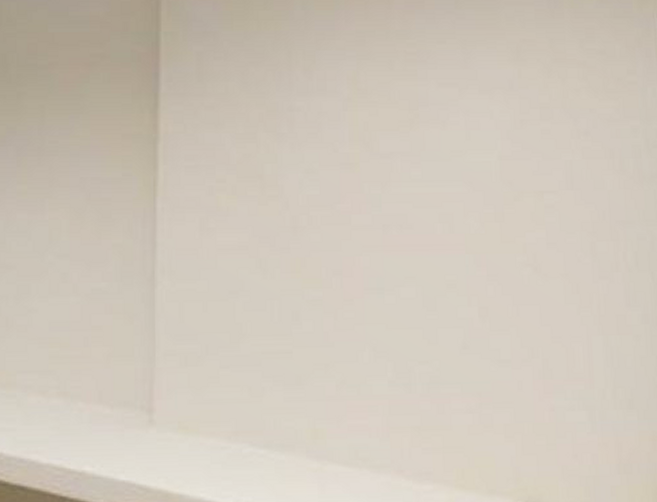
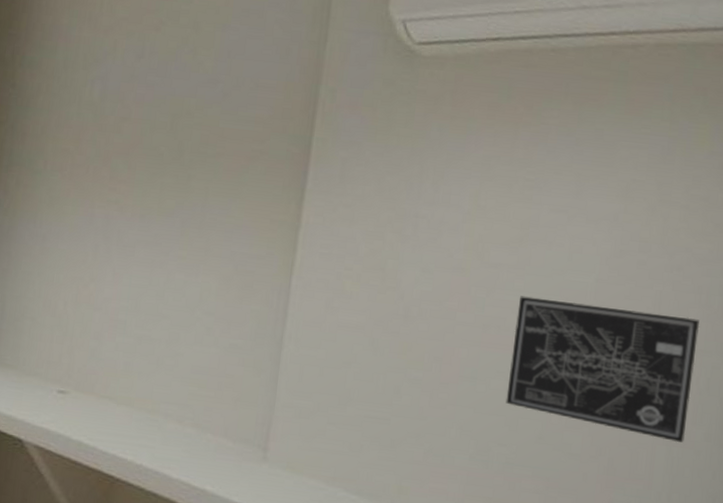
wall art: none [418,186,621,330] -> present [505,296,700,443]

